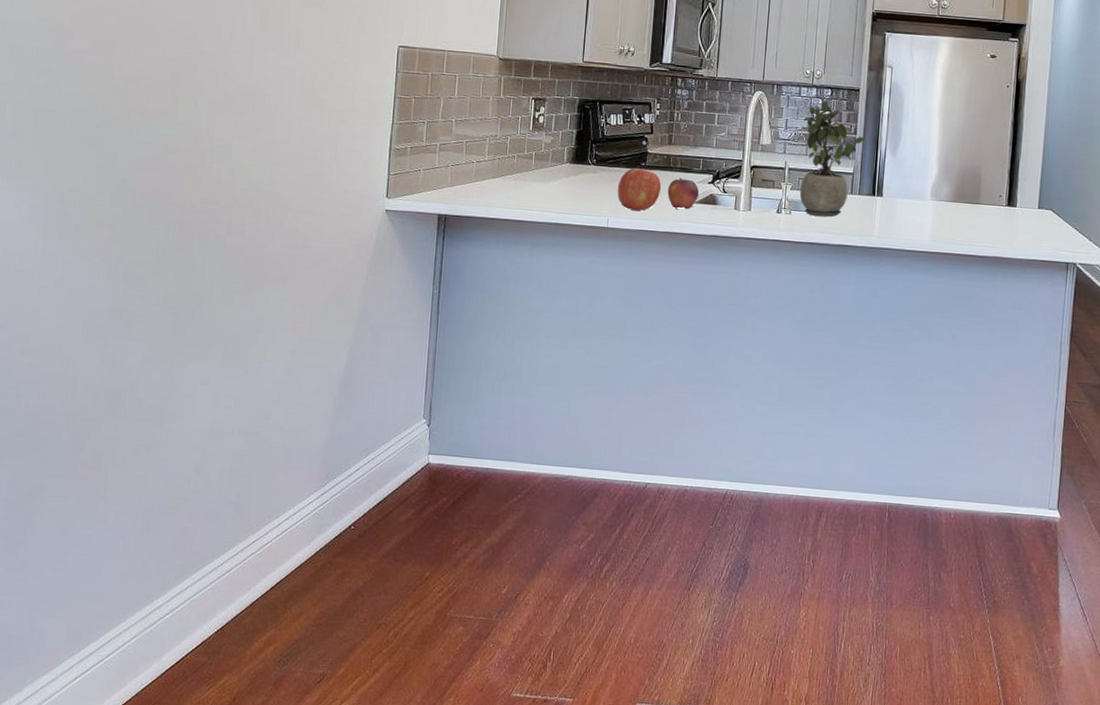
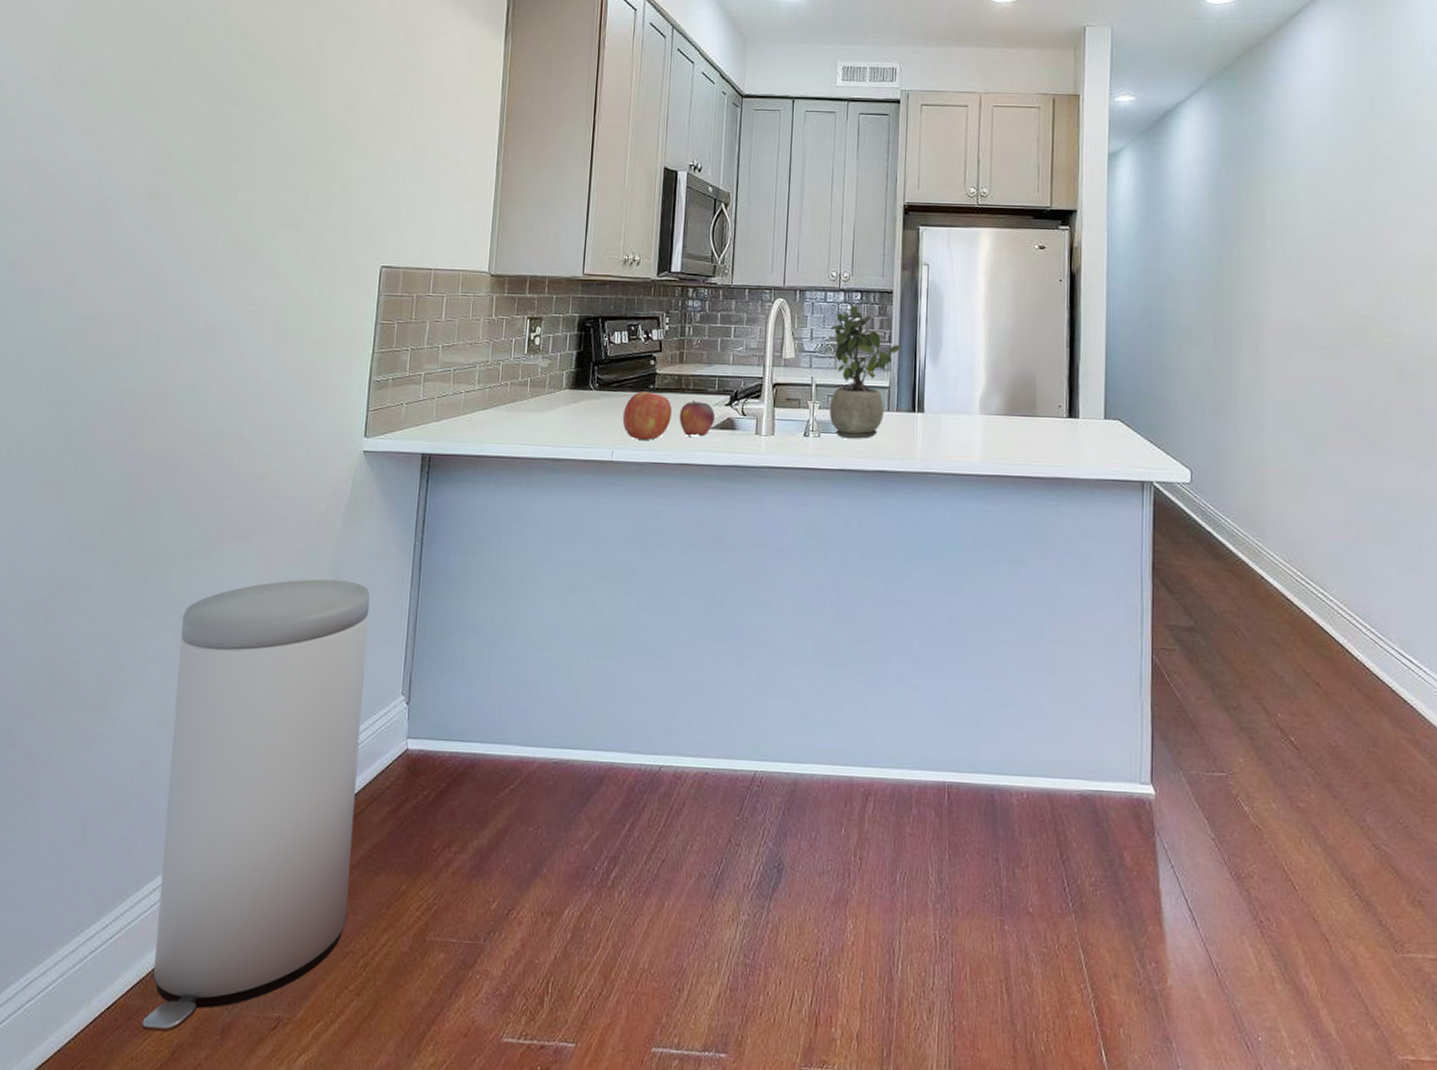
pedal bin: none [206,318,395,683] -> present [141,579,371,1033]

